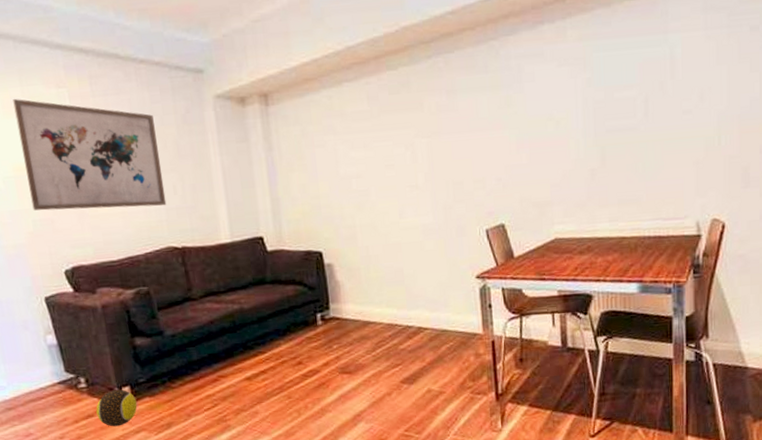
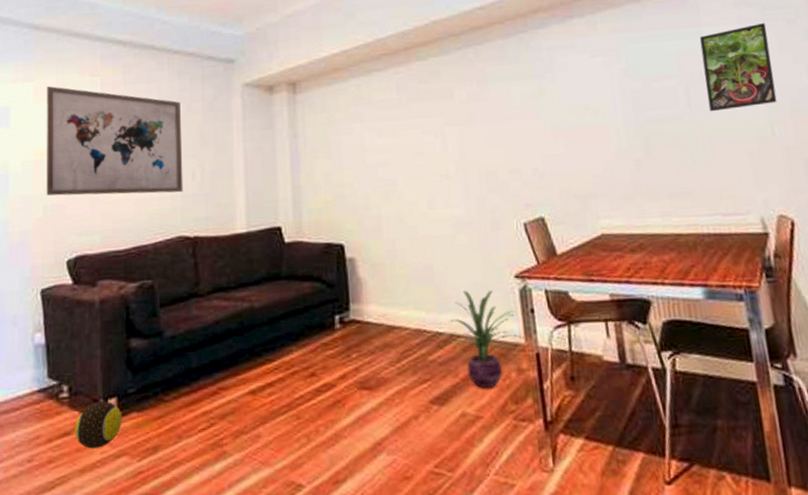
decorative plant: none [407,289,484,370] -> present [437,290,527,389]
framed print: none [664,30,729,122] -> present [699,23,777,112]

